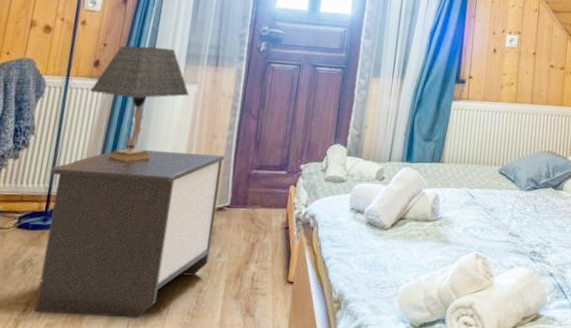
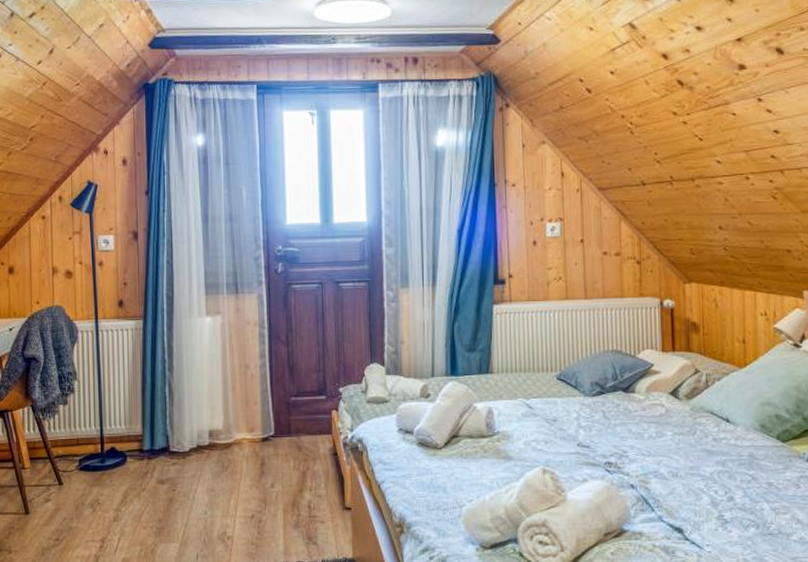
nightstand: present [34,148,225,319] -> none [98,385,263,550]
table lamp: present [90,46,190,162] -> none [120,281,216,399]

